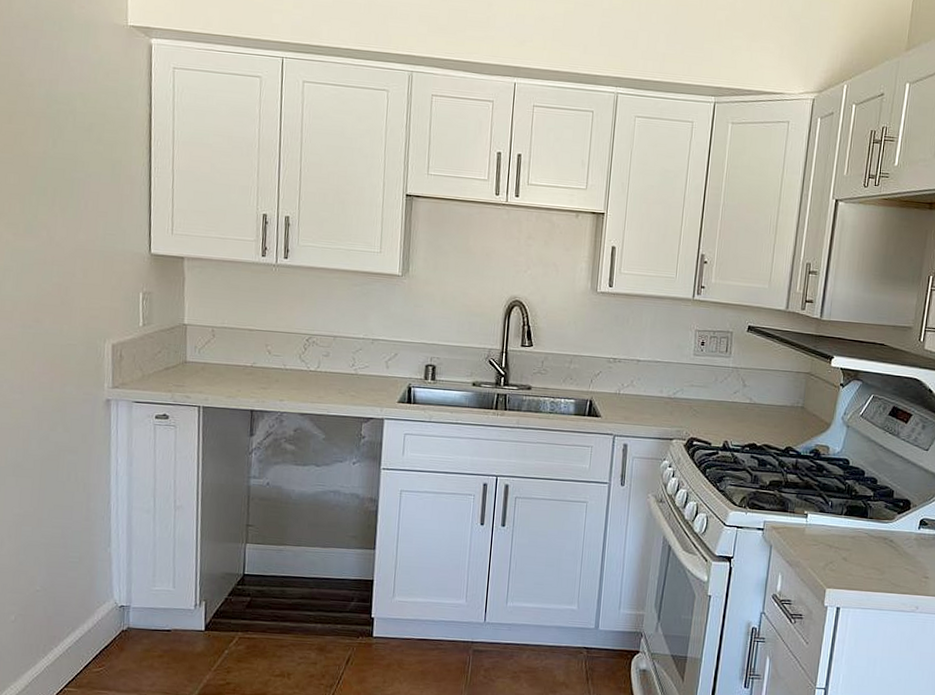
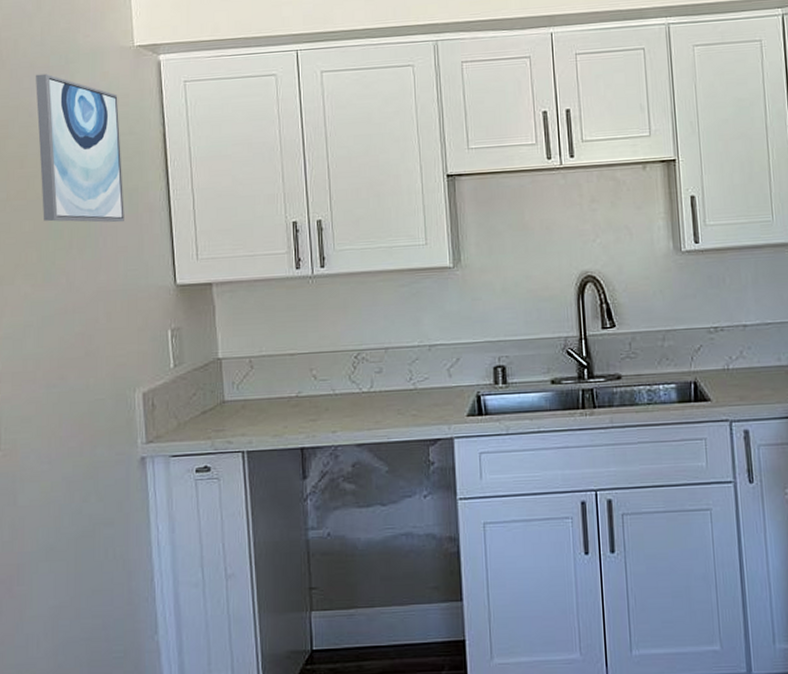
wall art: none [28,36,108,190] -> present [36,73,124,223]

